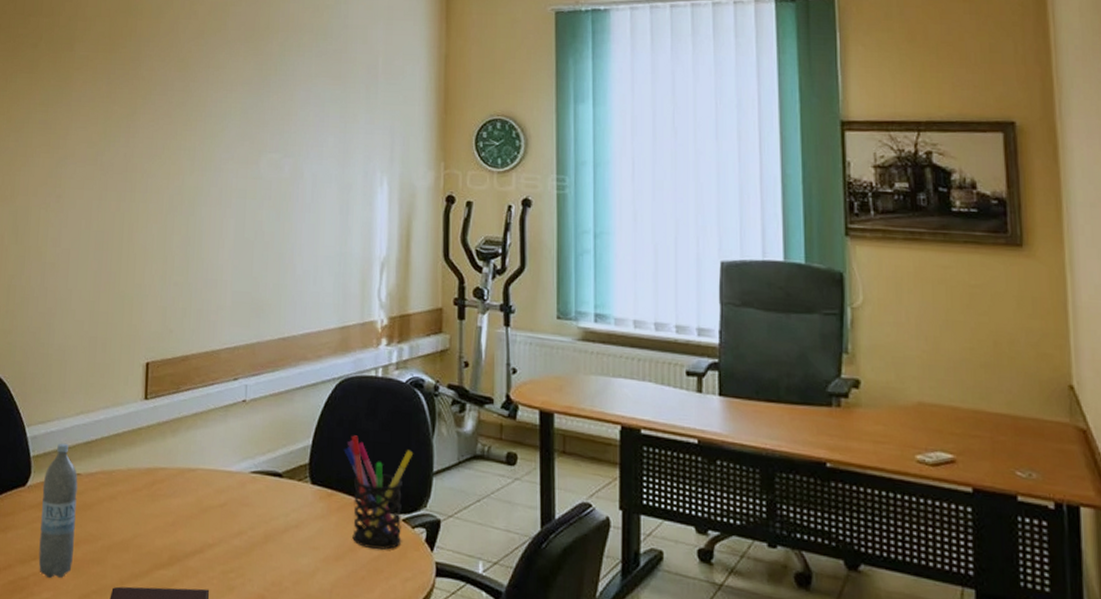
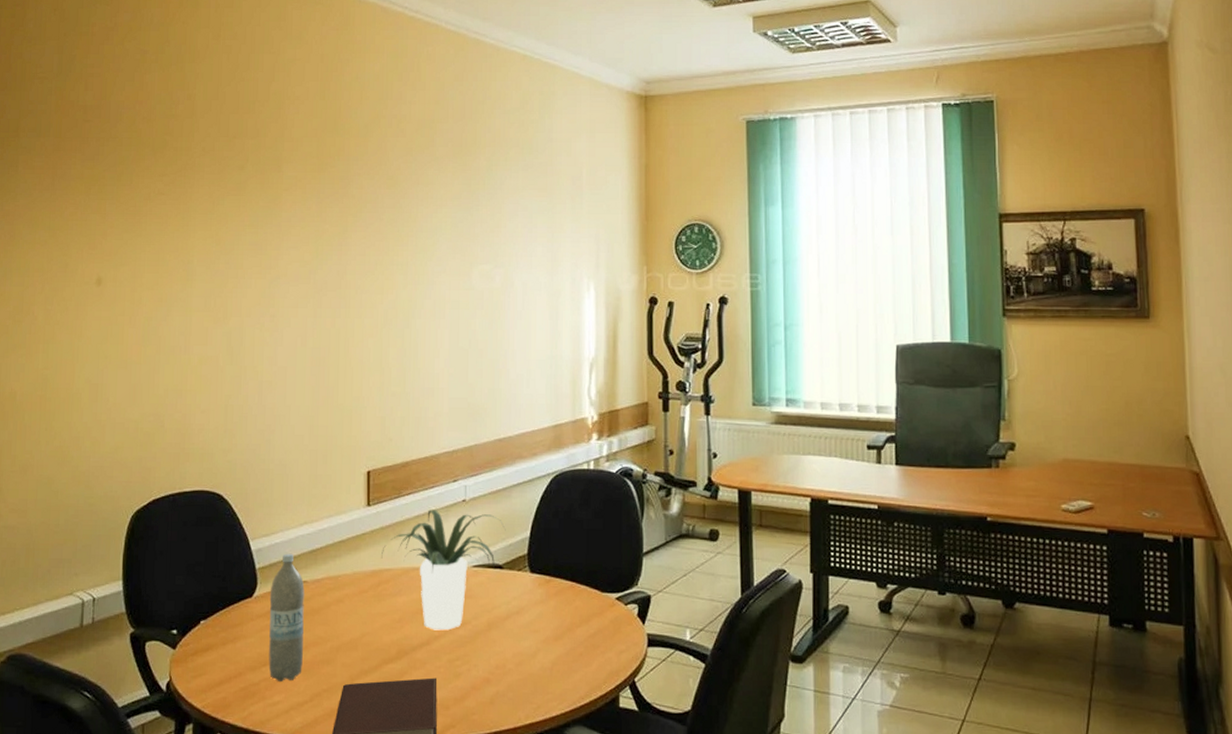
potted plant: none [157,408,287,539] -> present [381,510,506,631]
pen holder: present [344,435,414,550] -> none [560,525,625,627]

